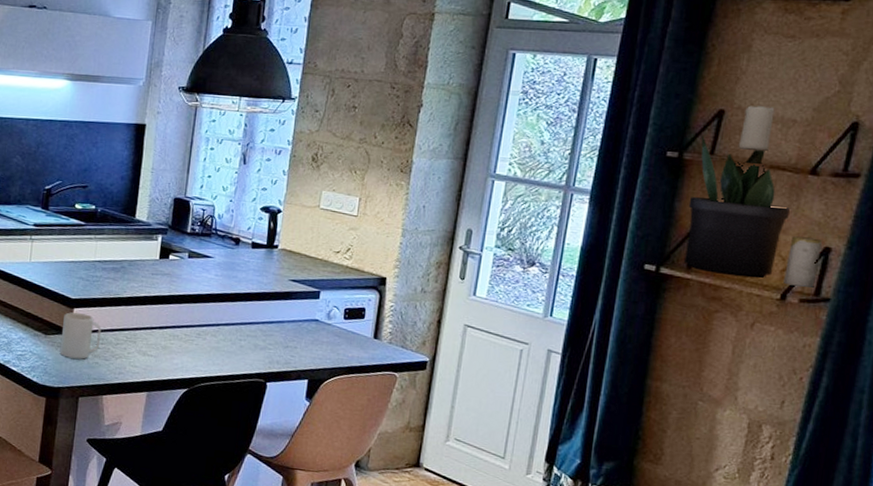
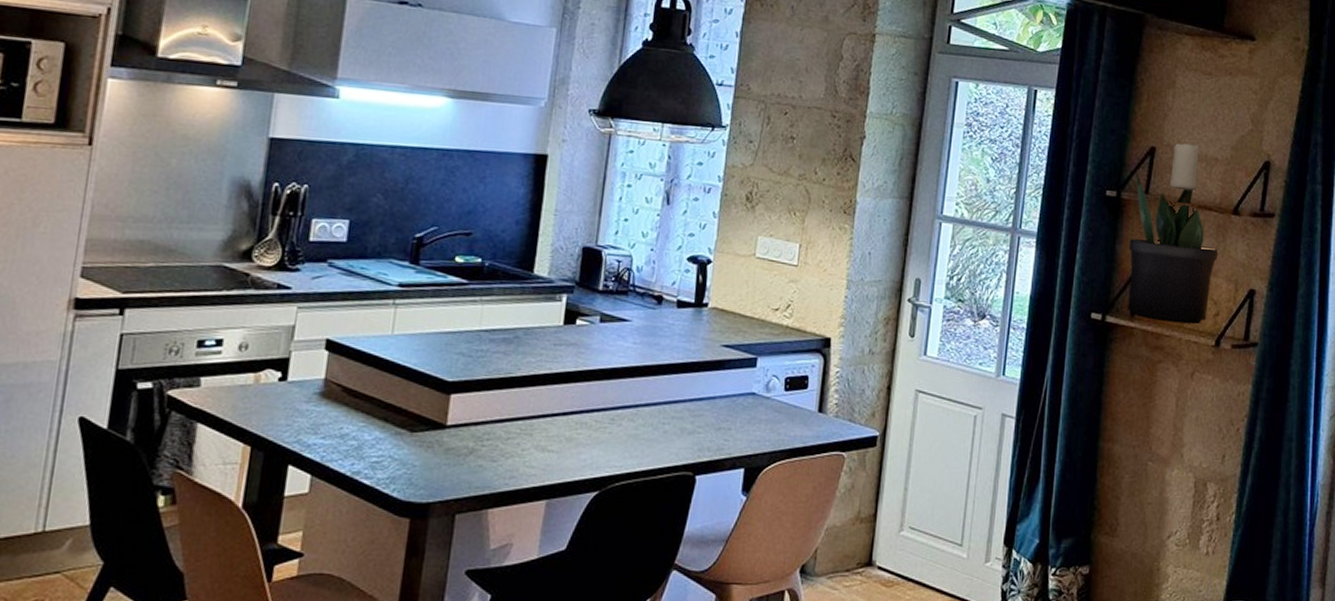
mug: present [59,312,102,359] -> none [430,400,488,462]
candle: present [783,236,823,289] -> none [1217,279,1248,333]

